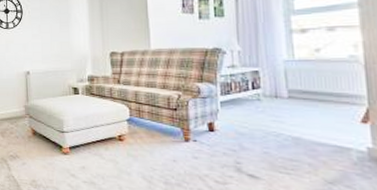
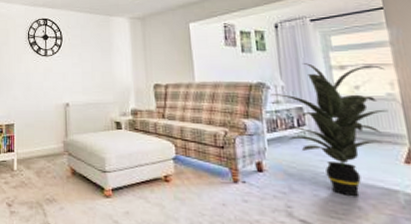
indoor plant: none [225,27,350,153] -> present [270,63,389,196]

